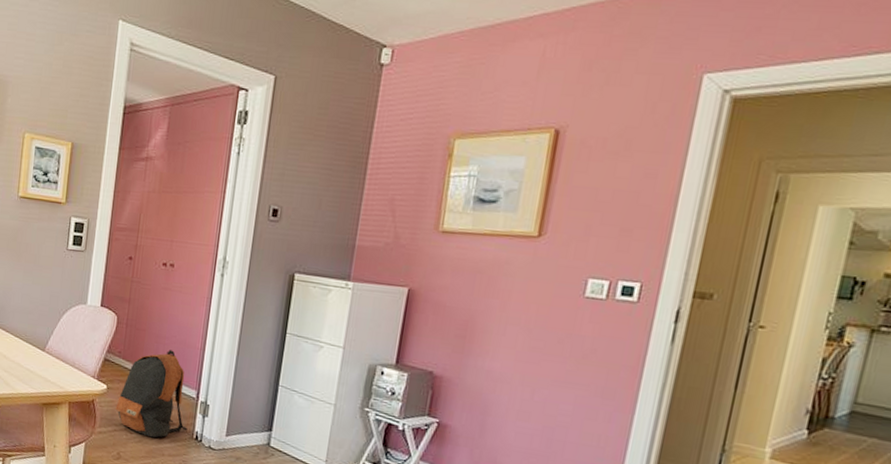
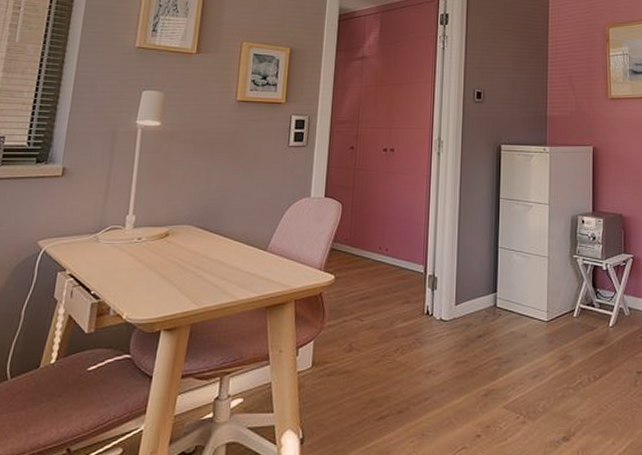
backpack: present [115,349,188,438] -> none [344,229,418,321]

